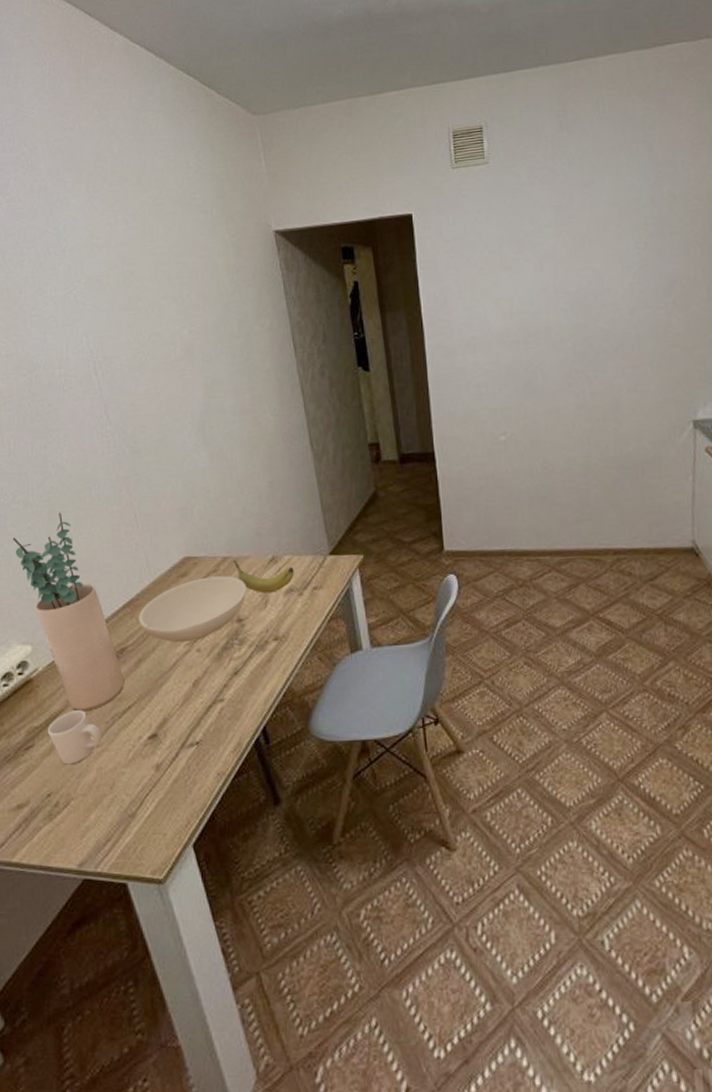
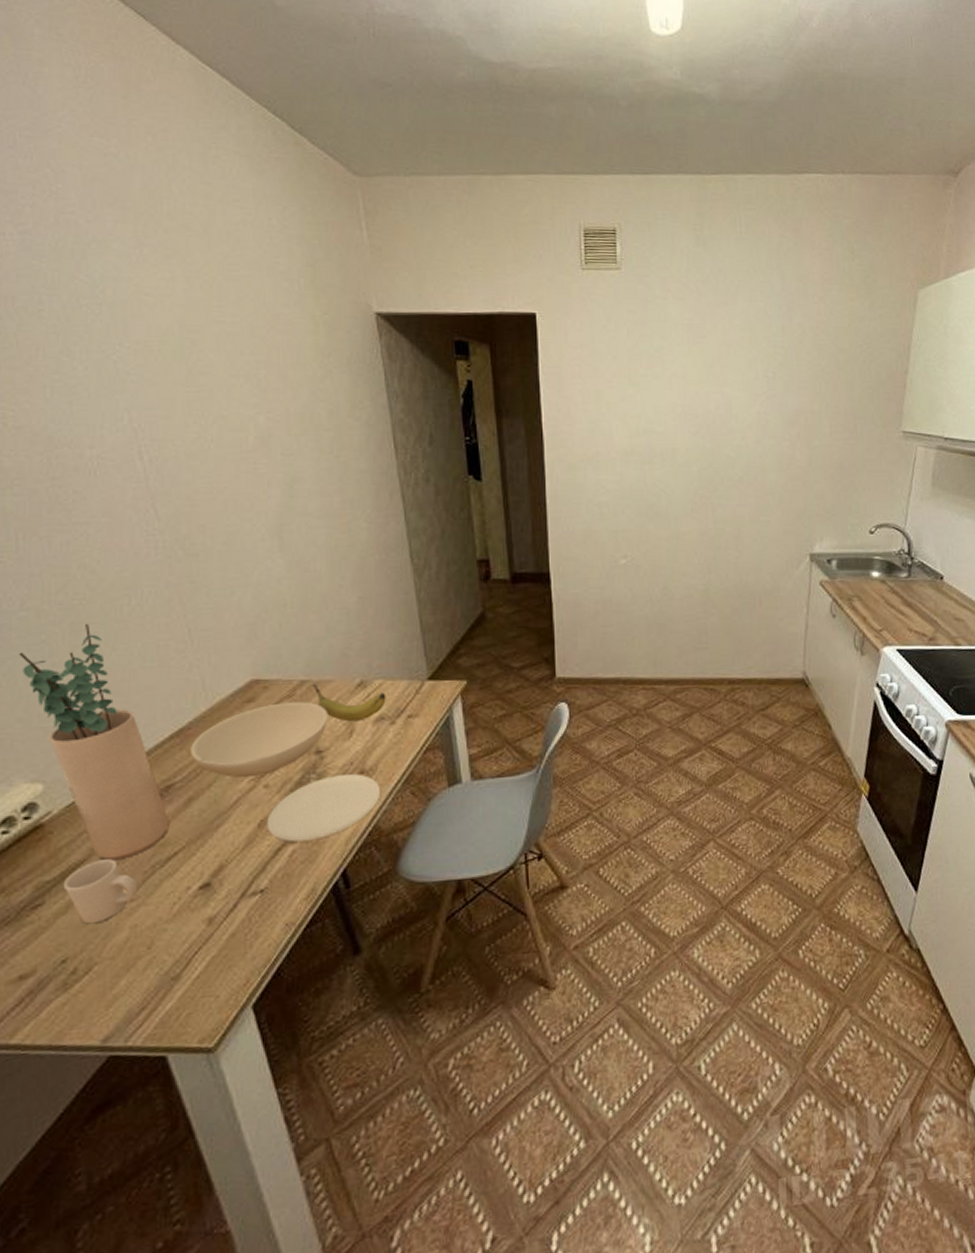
plate: none [199,640,293,700] -> present [266,774,381,842]

